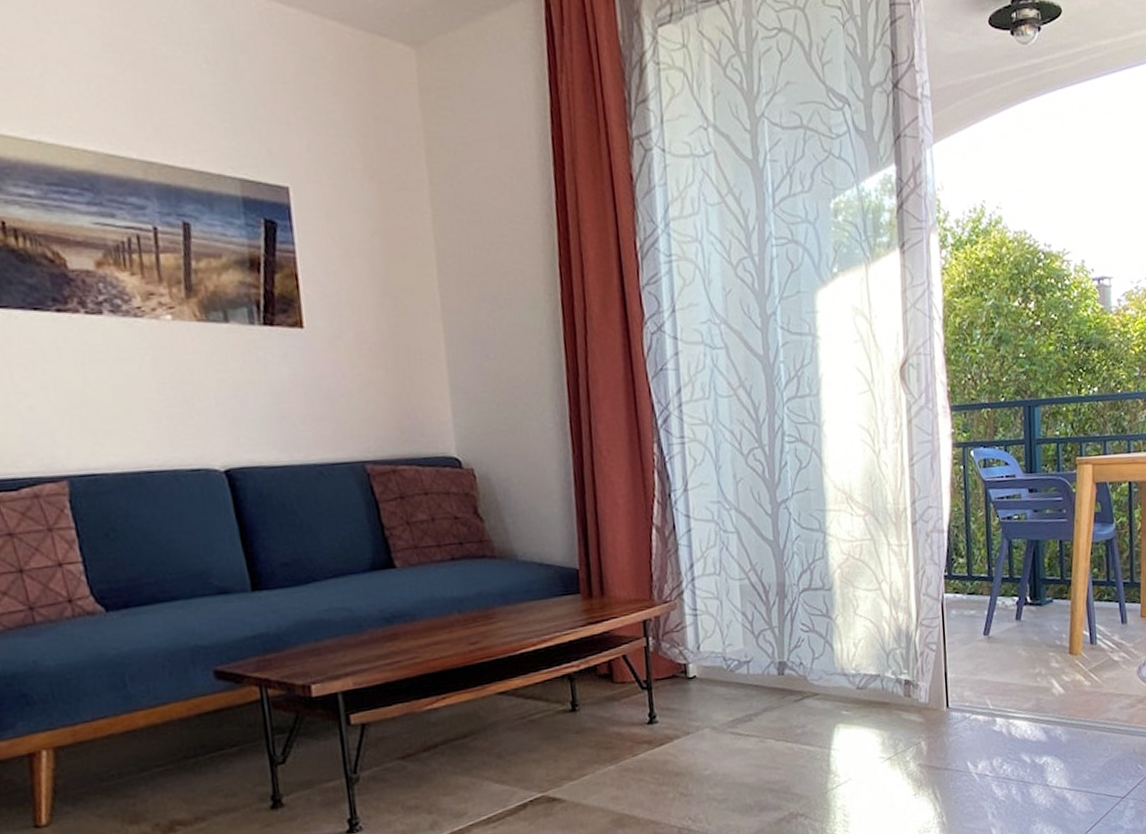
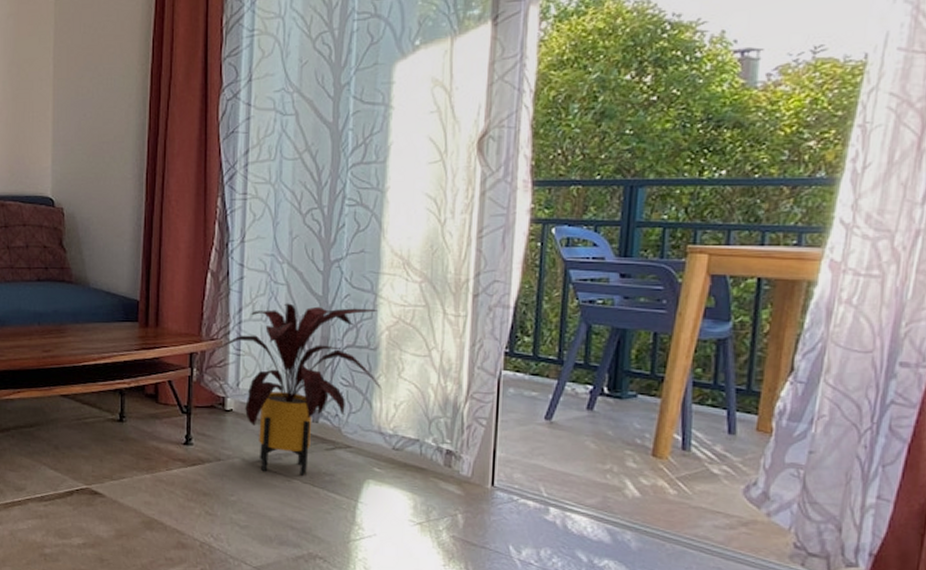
house plant: none [664,548,840,738] -> present [210,303,381,476]

